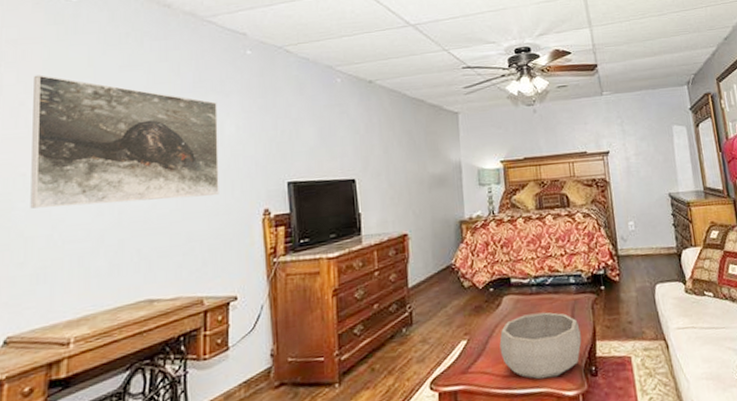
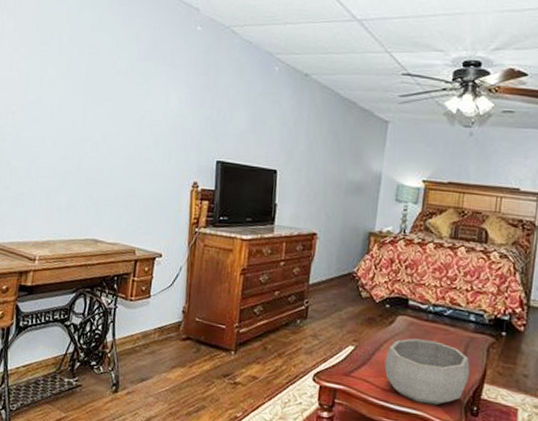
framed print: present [30,75,219,209] -> none [16,25,166,161]

